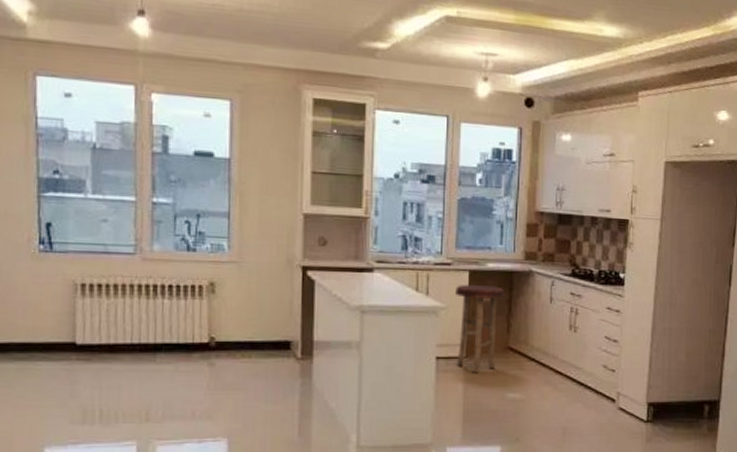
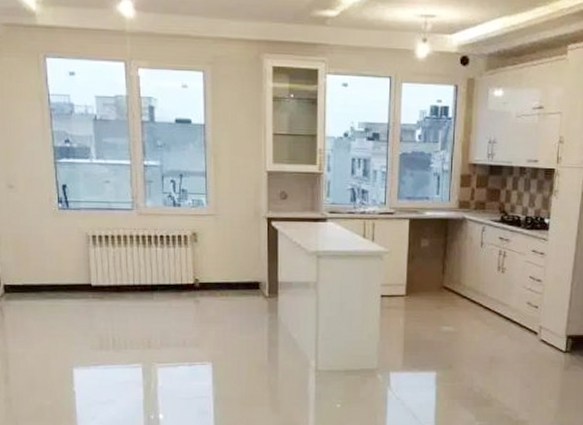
stool: present [454,285,504,373] -> none [396,232,440,309]

